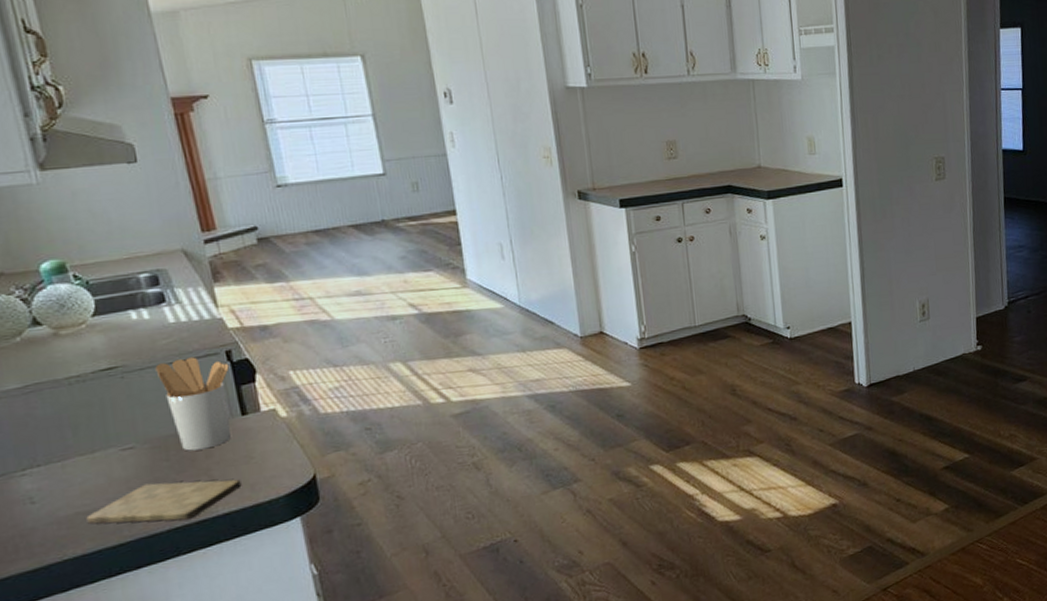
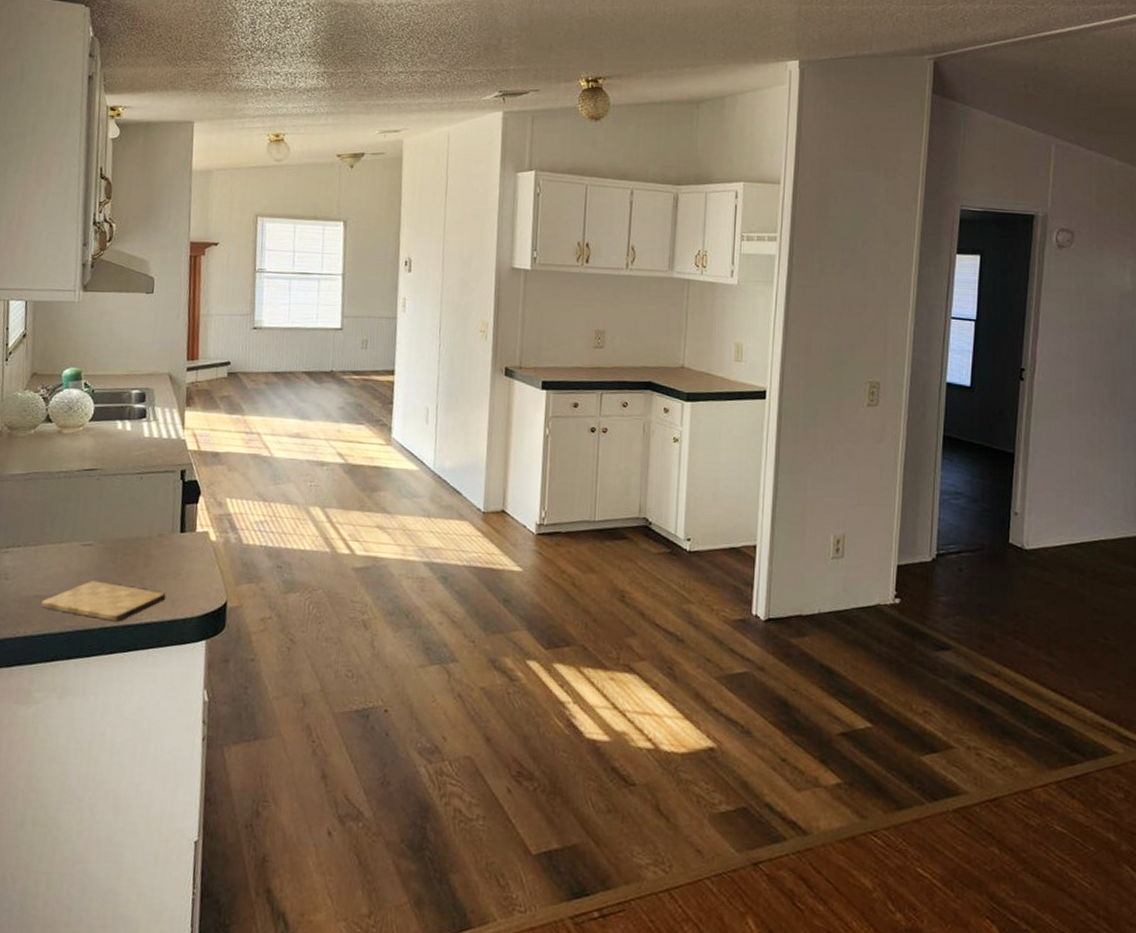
utensil holder: present [155,357,231,451] -> none [124,470,181,558]

